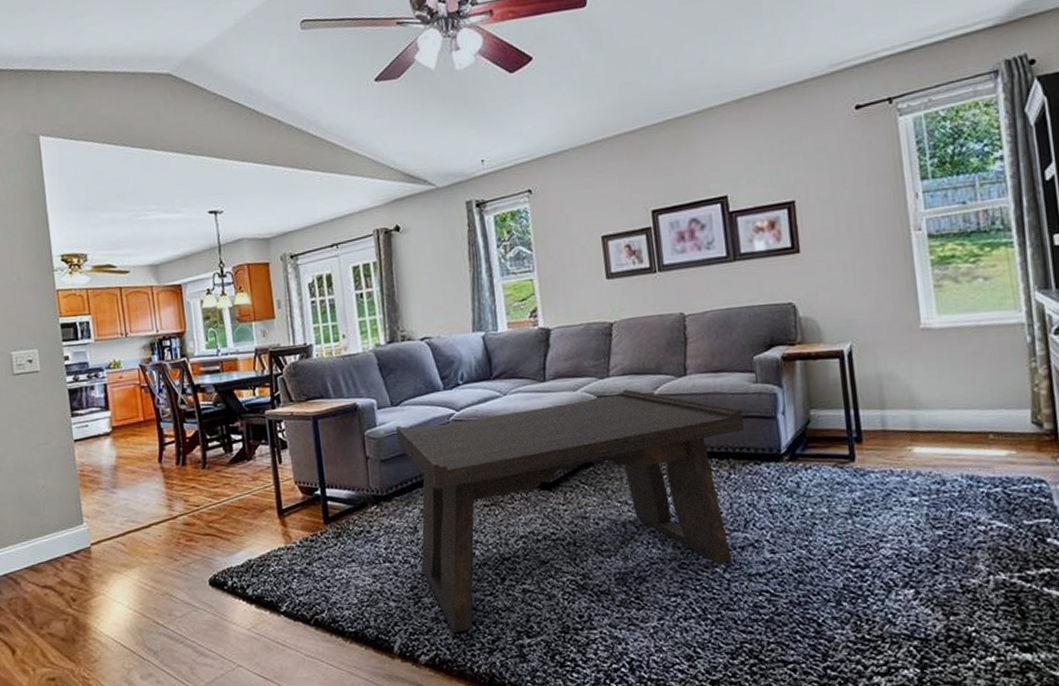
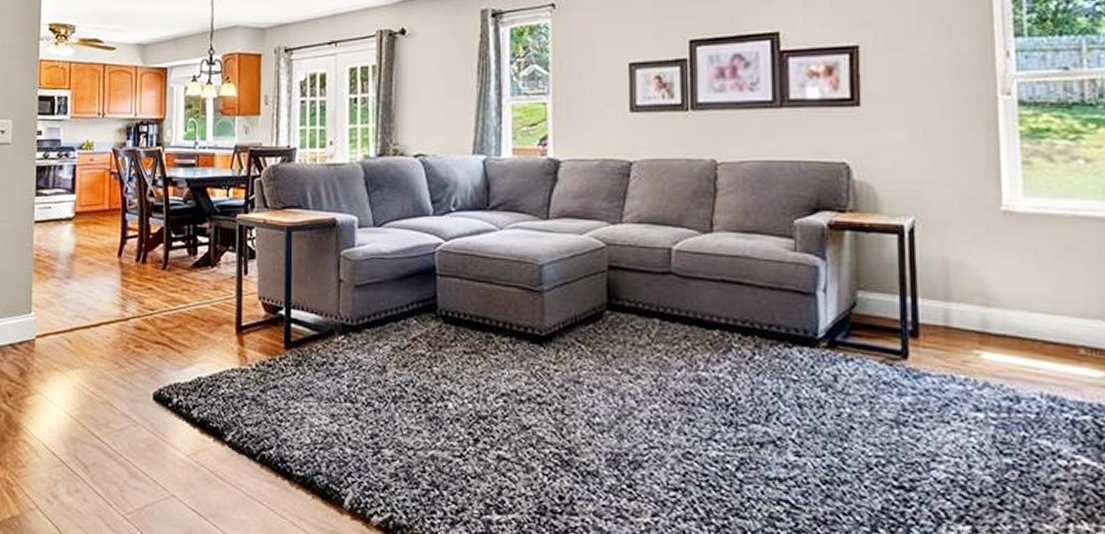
coffee table: present [396,389,745,634] -> none [376,240,777,496]

